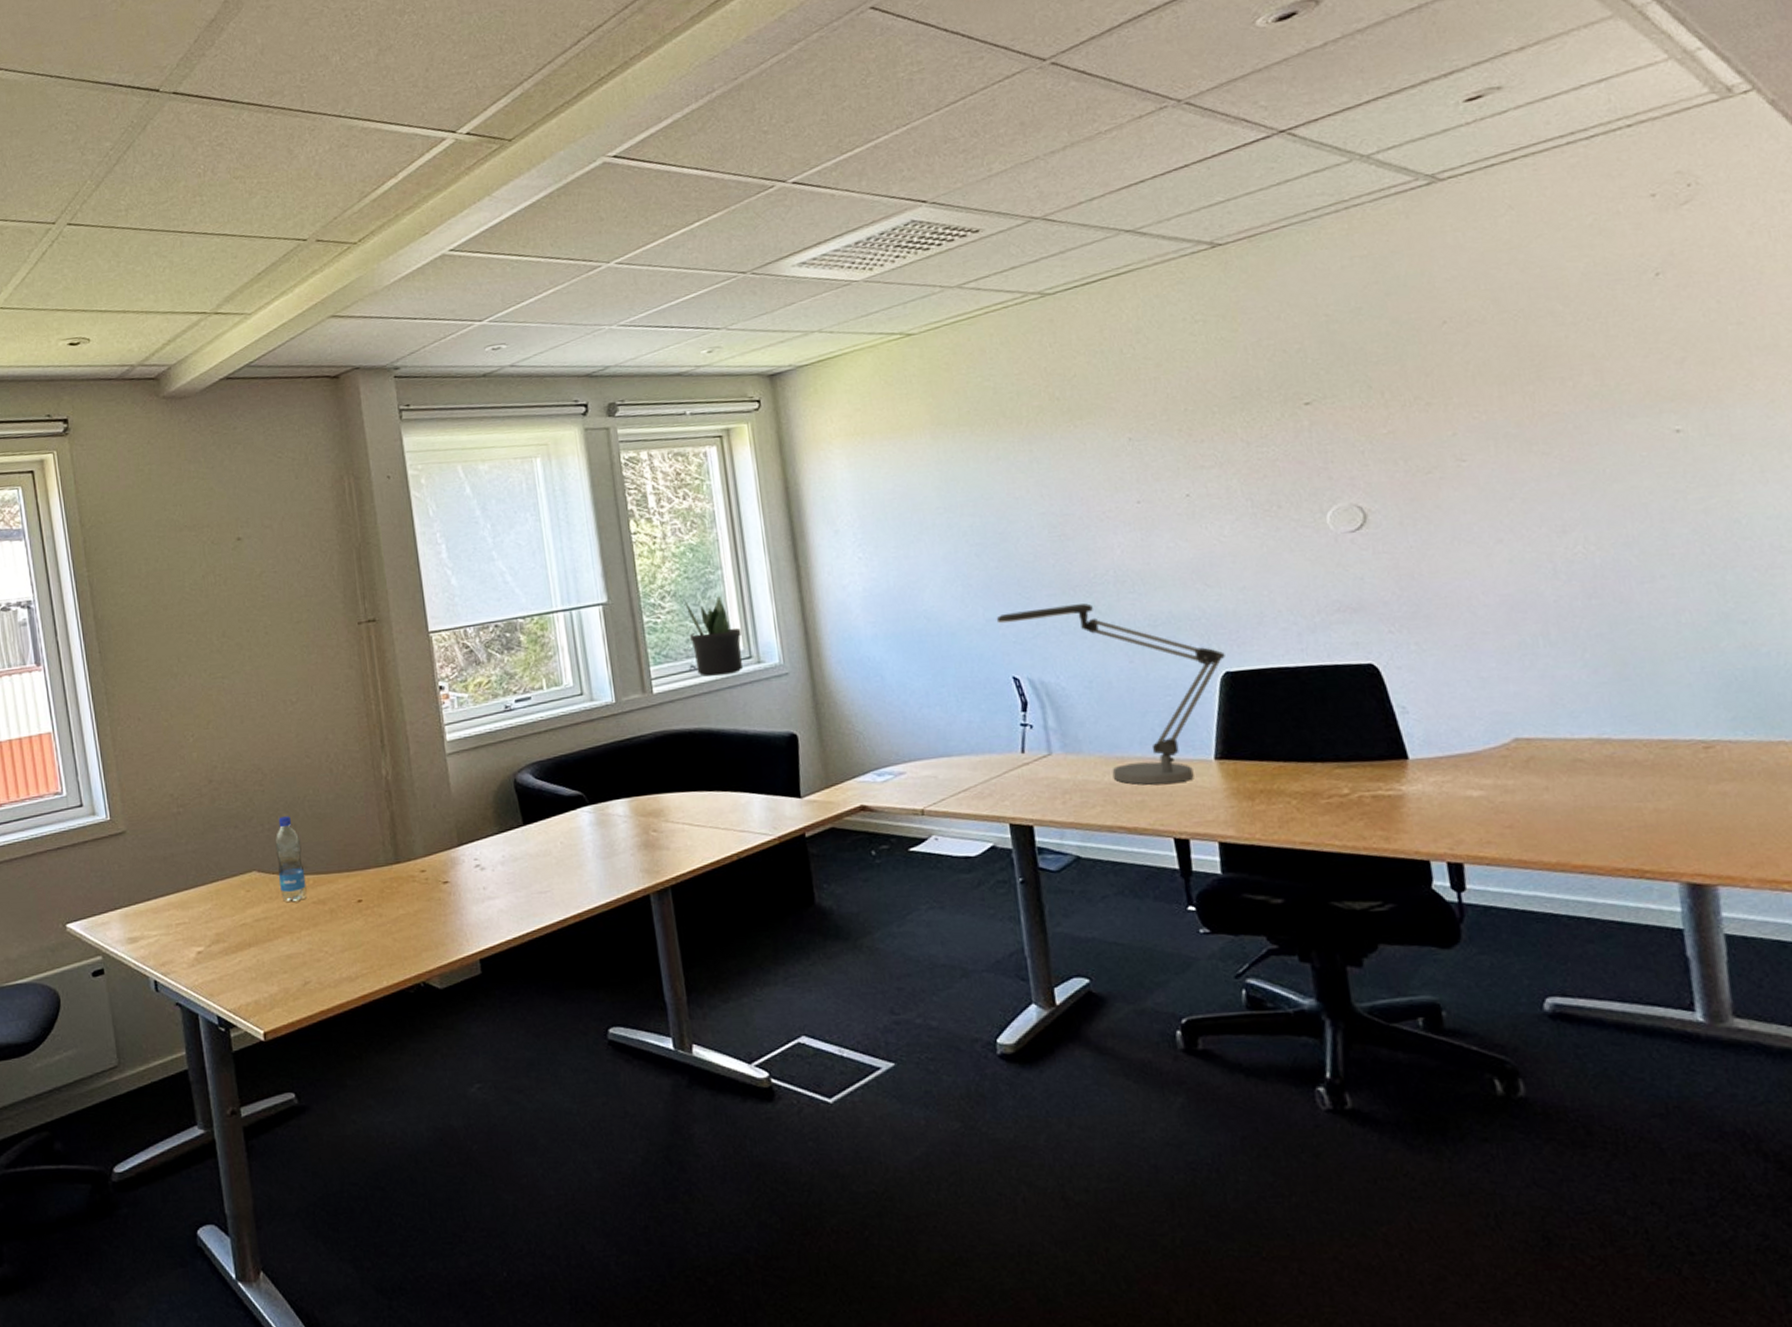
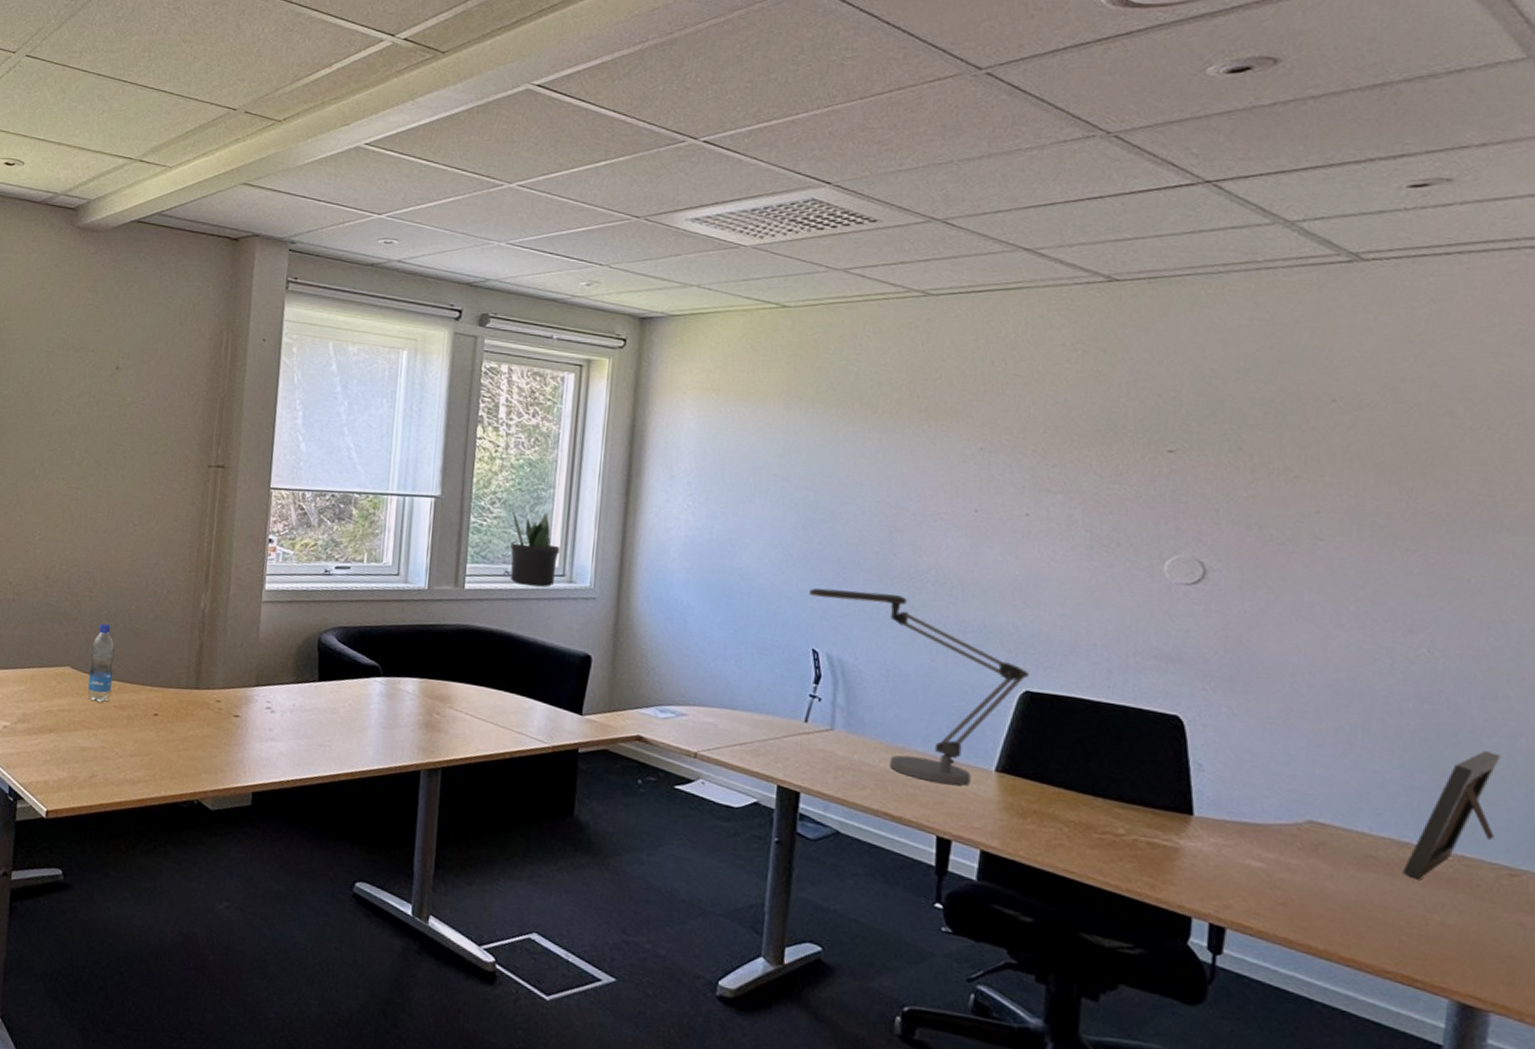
picture frame: none [1609,632,1683,773] -> present [1402,751,1501,880]

